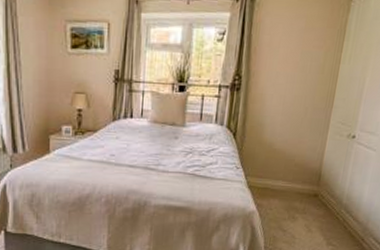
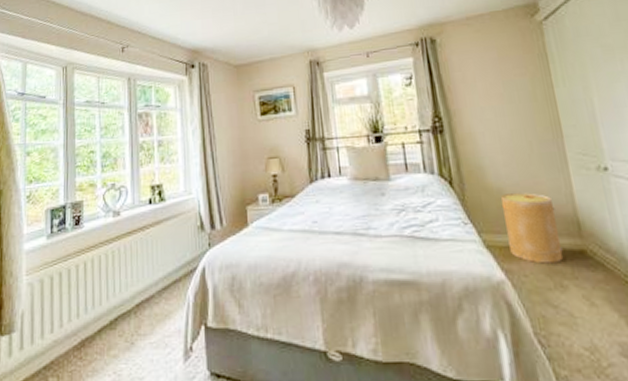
basket: none [265,148,307,202] -> present [501,192,564,264]

